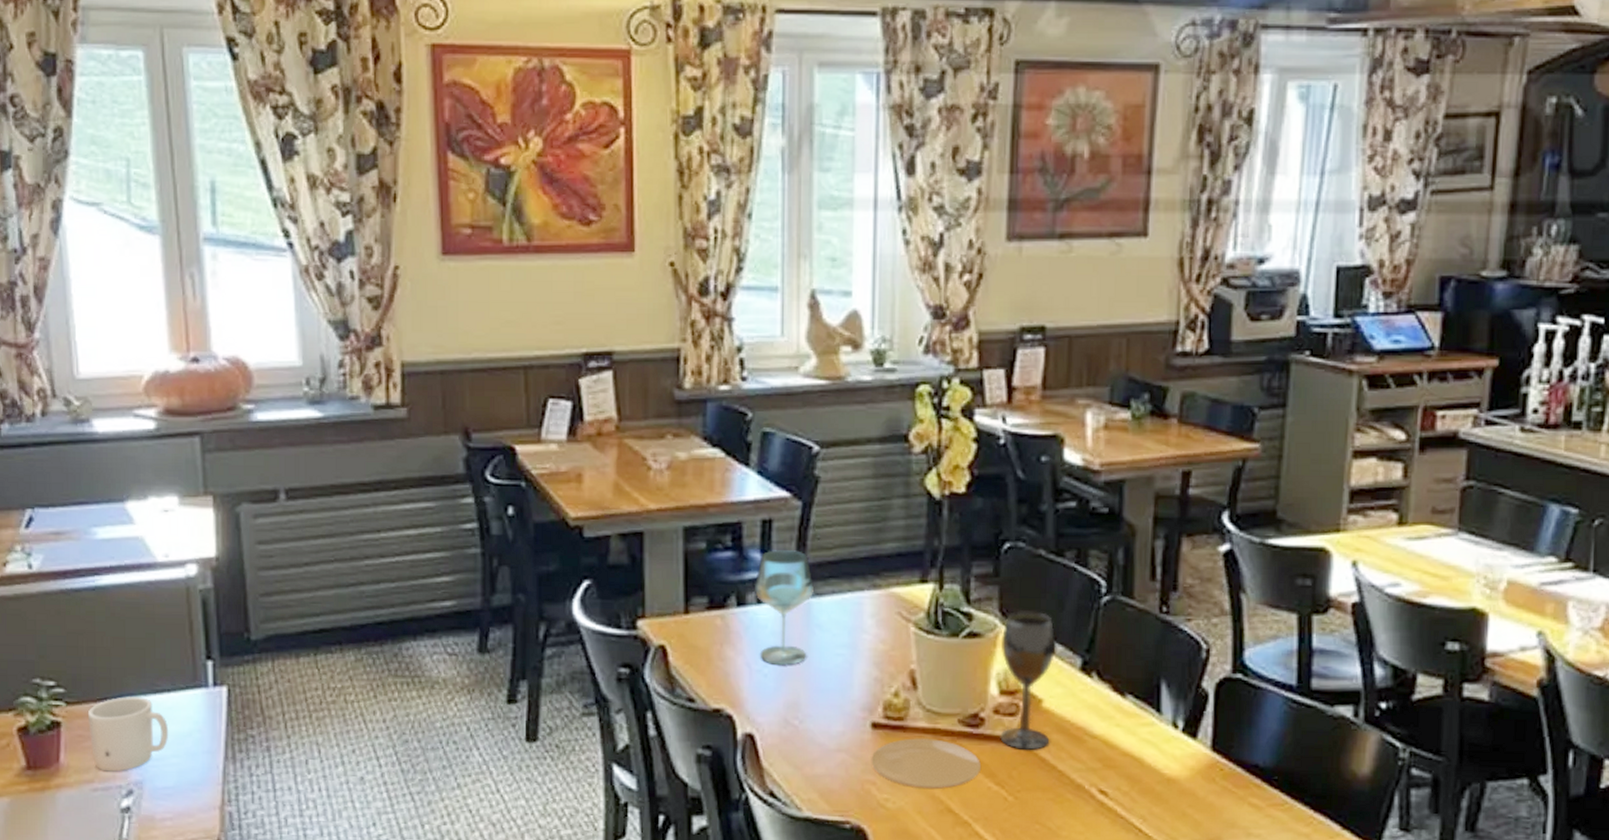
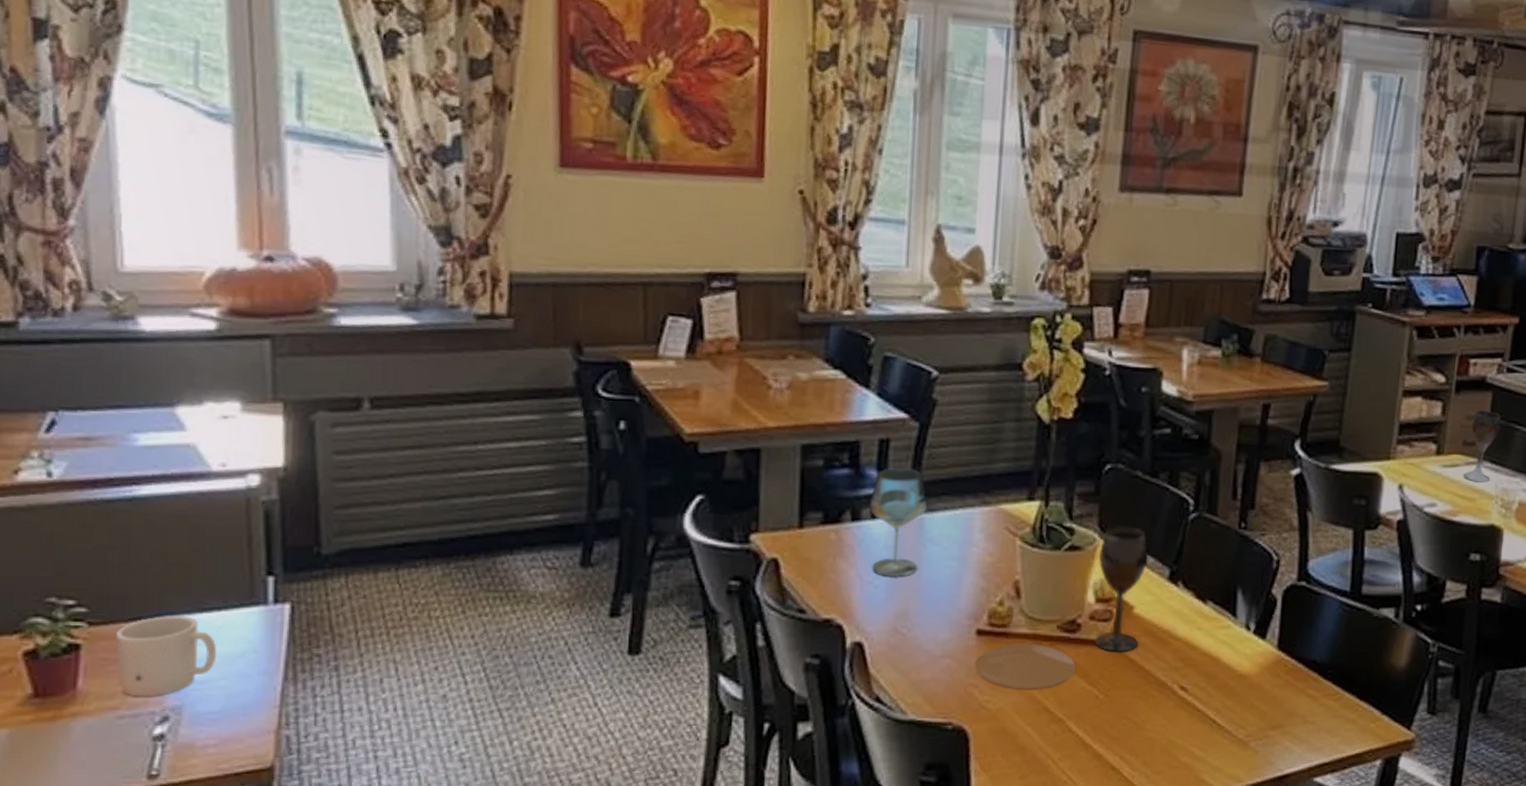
cup: none [1434,471,1481,558] -> present [1463,410,1502,483]

